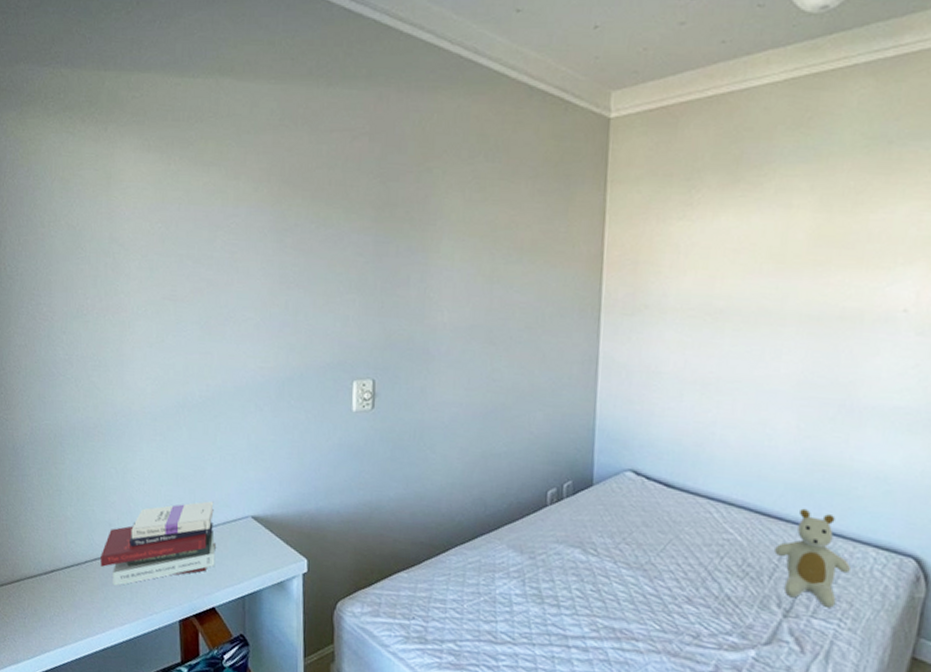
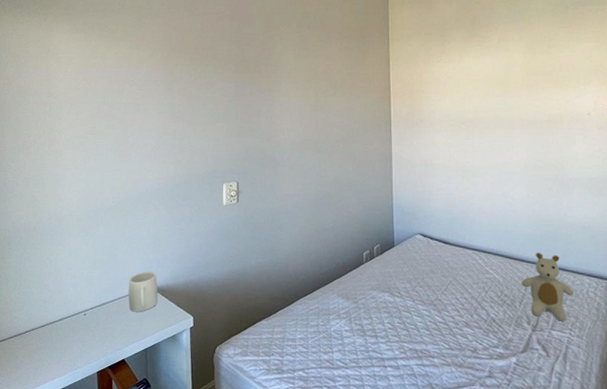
books: present [100,501,216,586] -> none [37,278,125,349]
mug: none [219,494,261,548] -> present [127,271,158,312]

